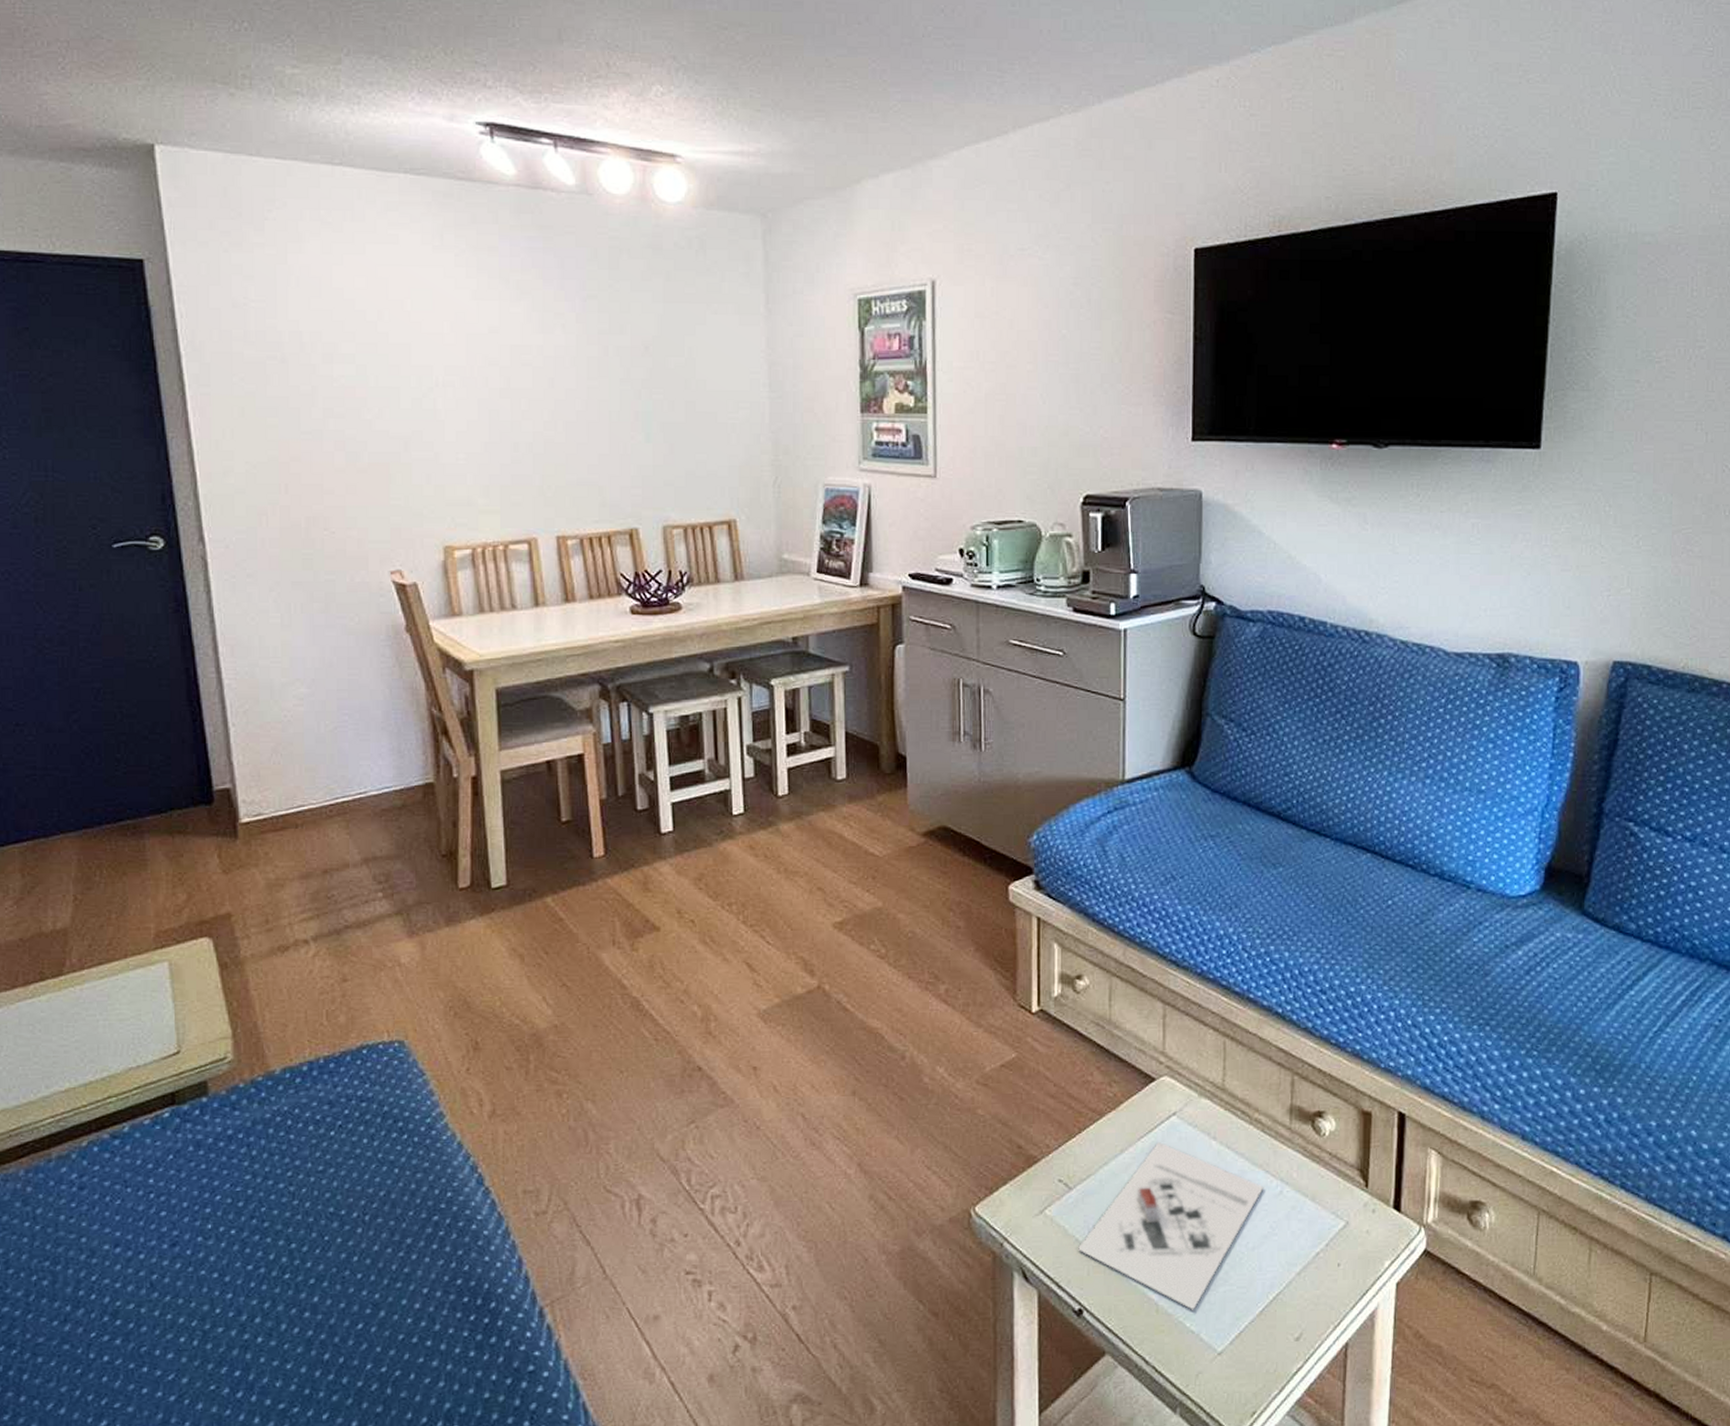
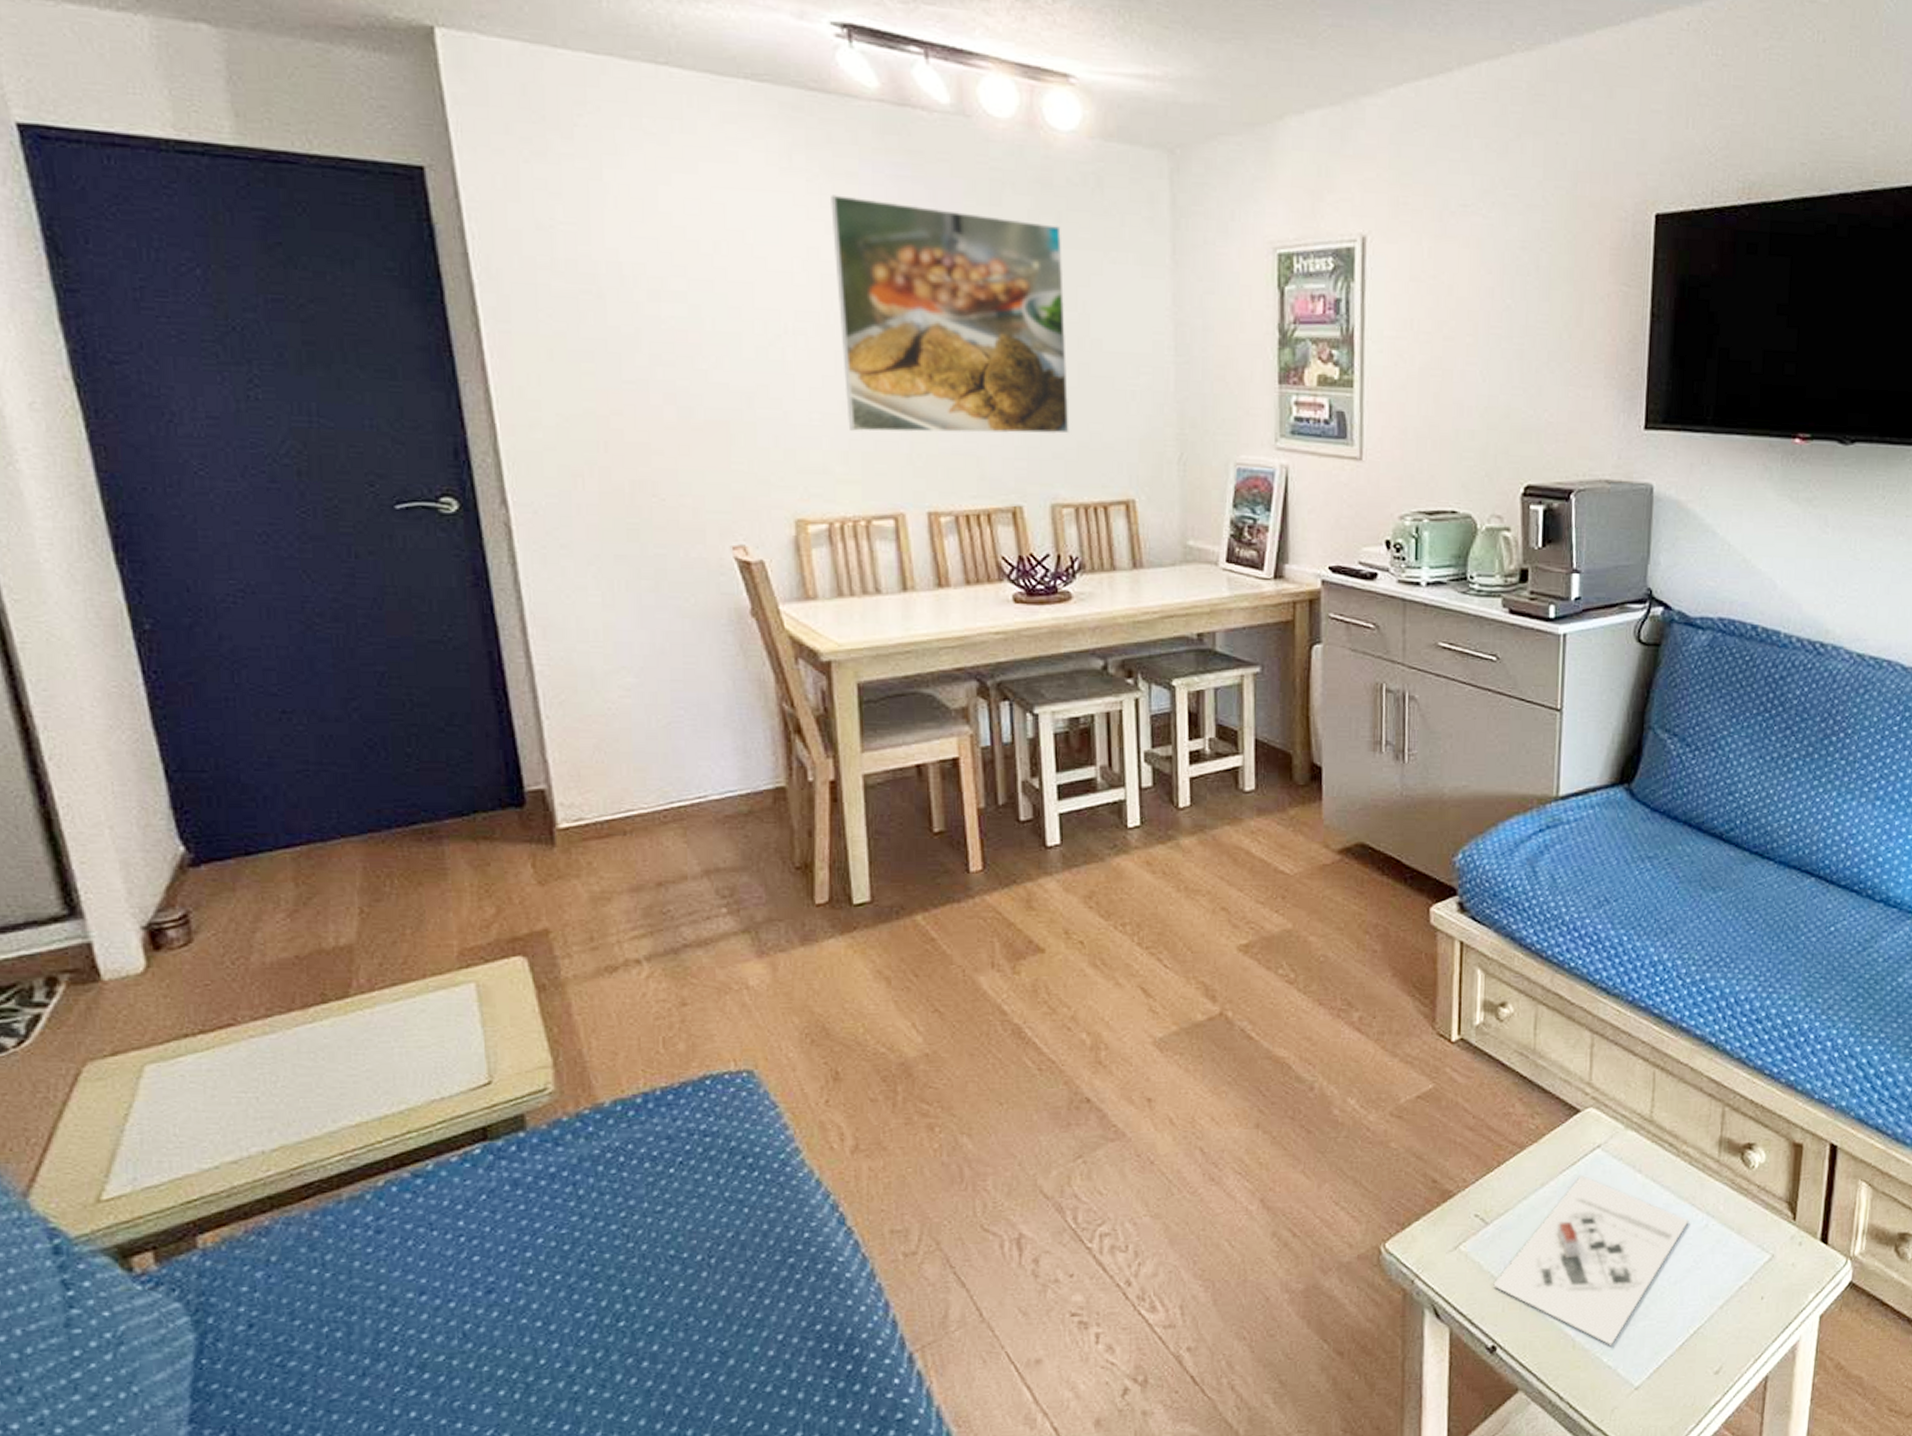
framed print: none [475,266,678,468] -> present [831,195,1069,434]

